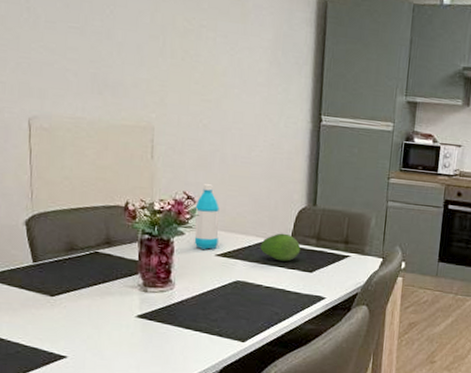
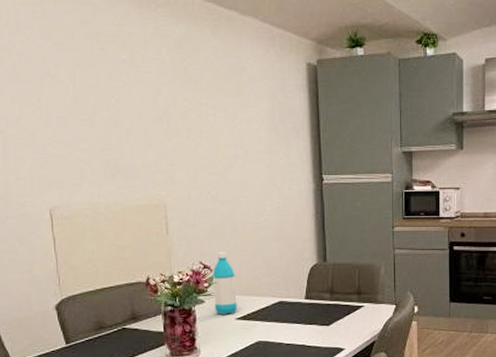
fruit: present [260,233,301,262] -> none [277,291,316,318]

